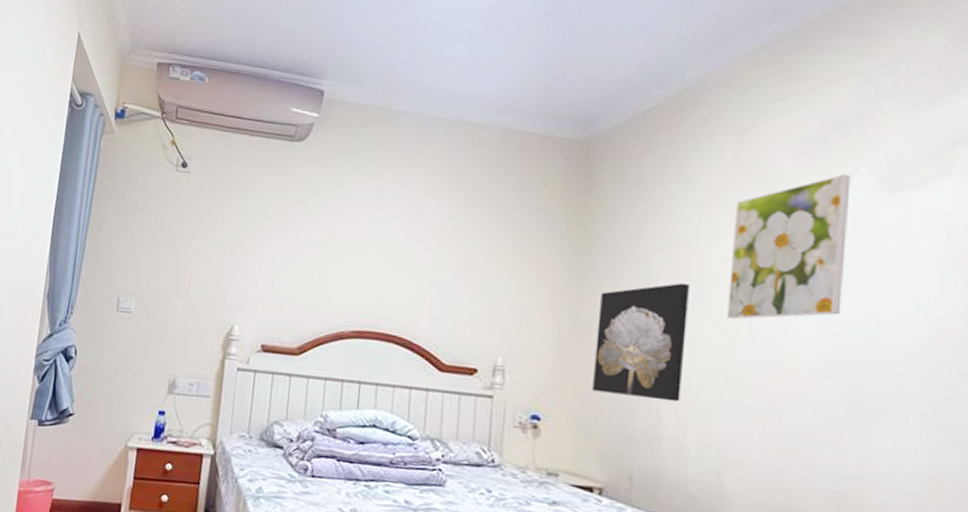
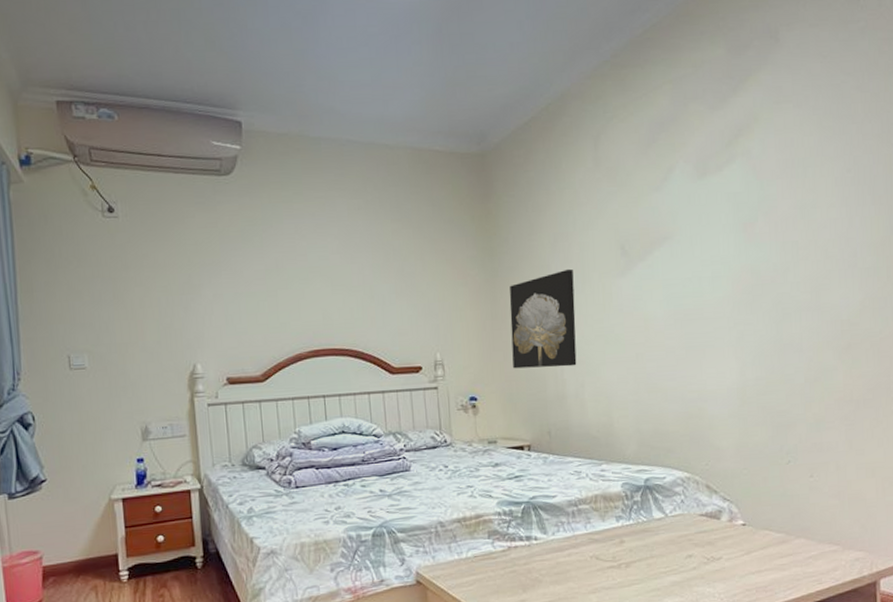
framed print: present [727,174,851,319] -> none [598,166,677,293]

